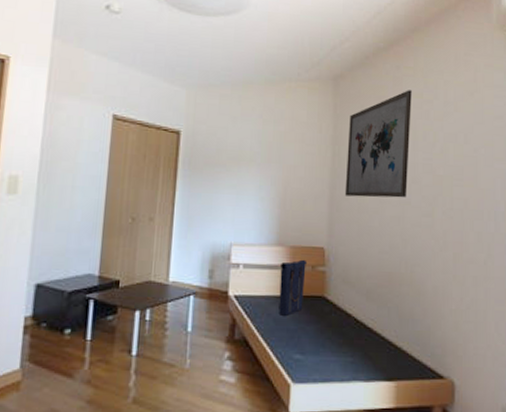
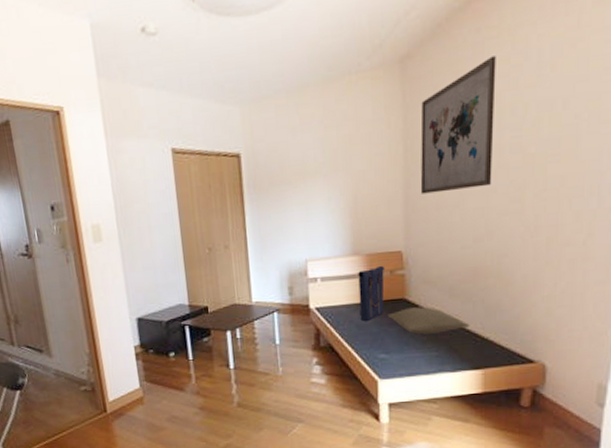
pillow: none [306,307,384,337] -> present [387,307,470,335]

